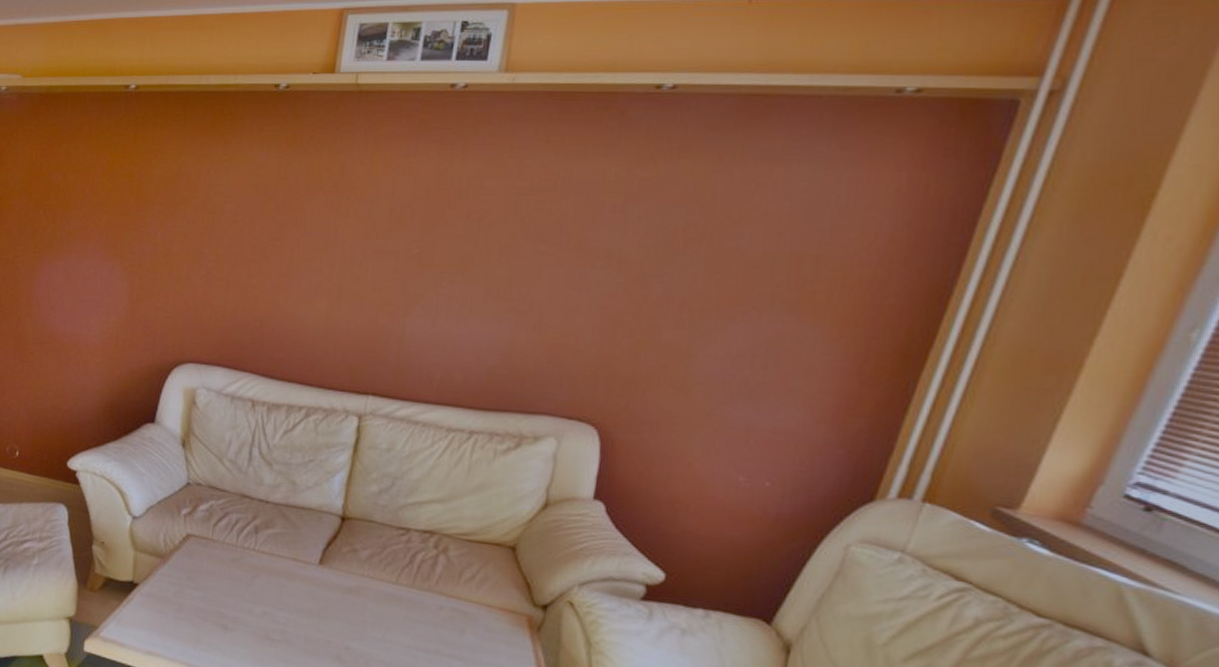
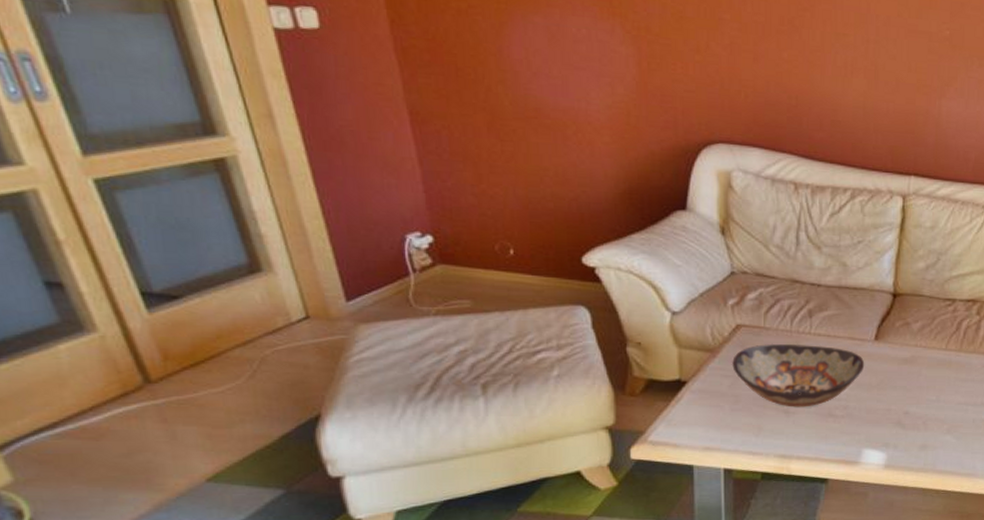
decorative bowl: none [179,556,307,626] -> present [732,343,865,407]

